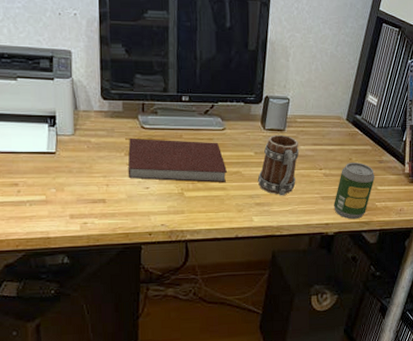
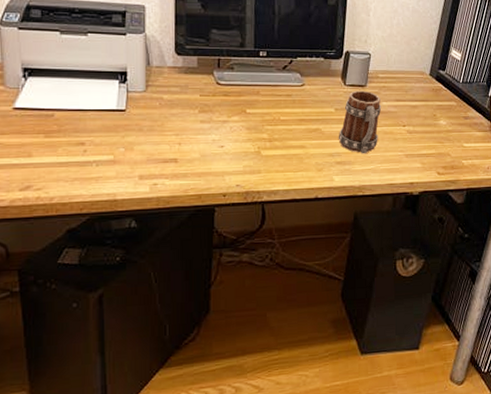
notebook: present [128,138,228,182] -> none [202,94,307,140]
soda can: present [334,163,375,219] -> none [418,119,461,178]

